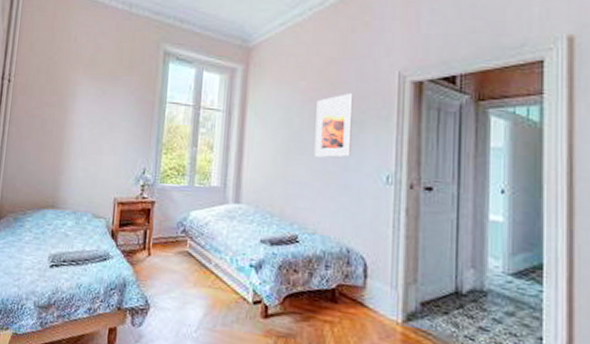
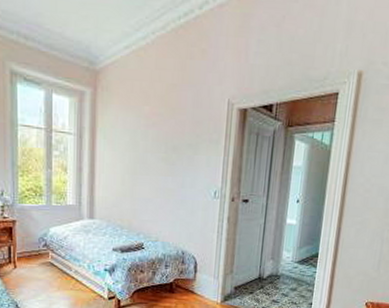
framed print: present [314,93,353,158] -> none [156,118,190,177]

